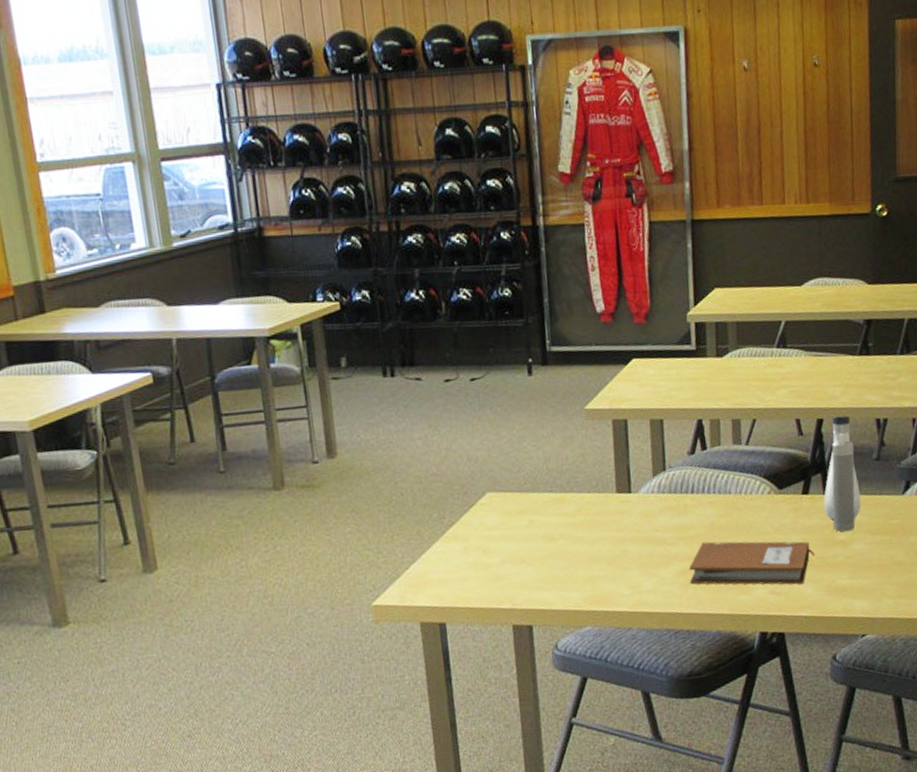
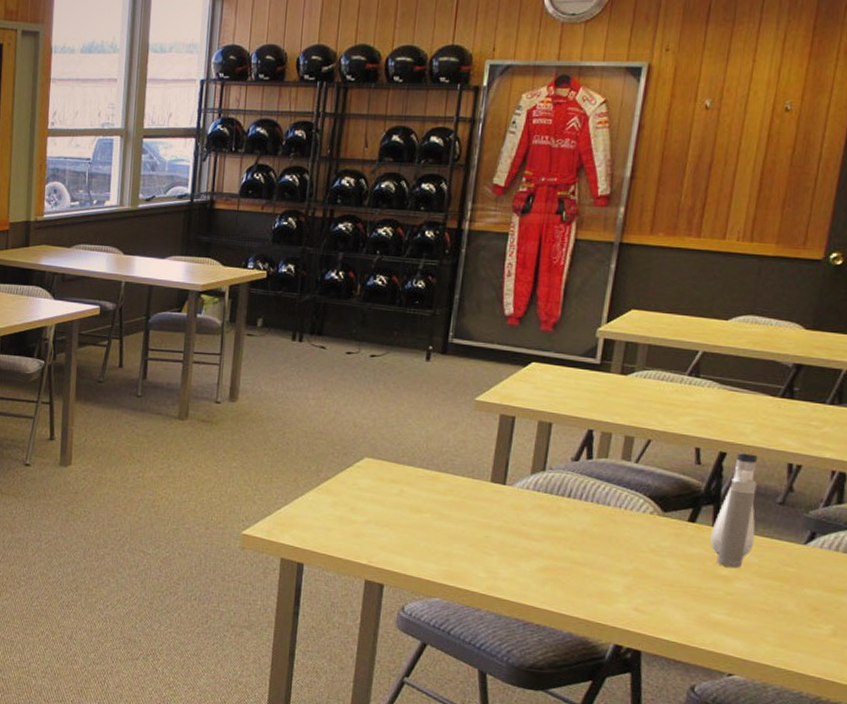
notebook: present [689,541,815,585] -> none [549,545,690,608]

